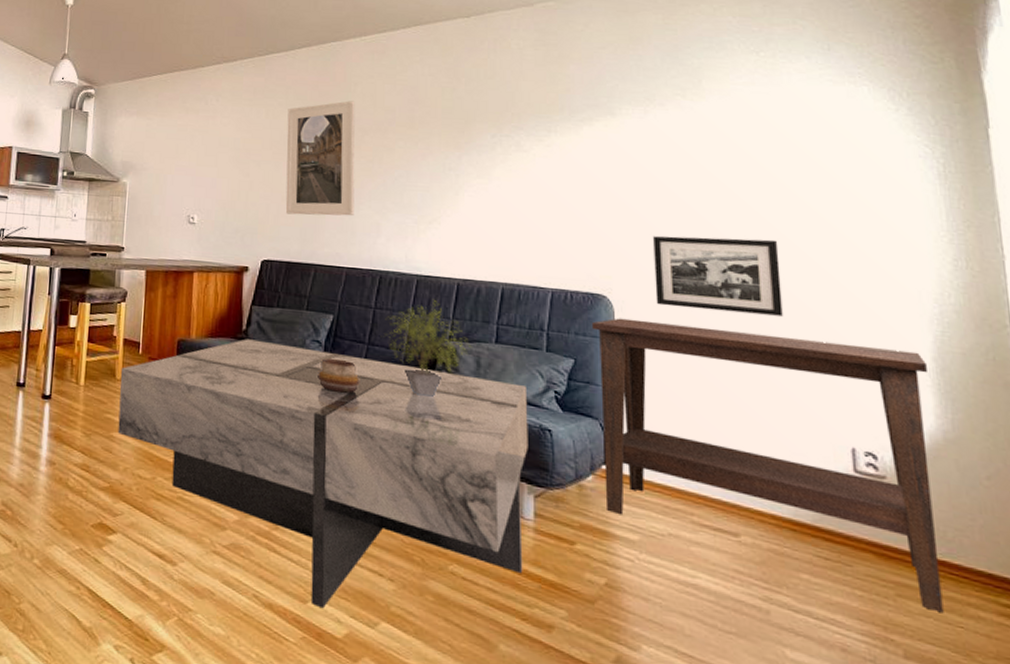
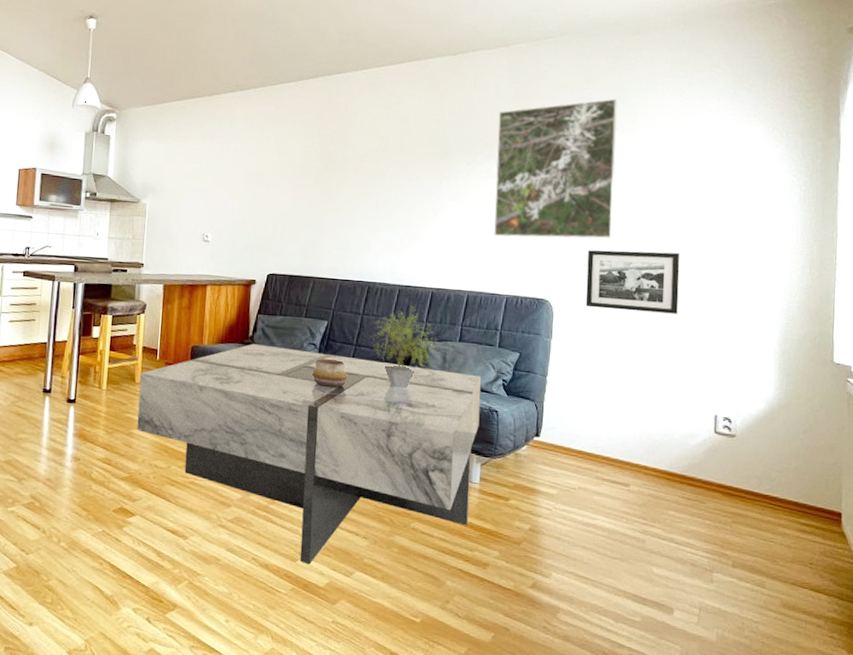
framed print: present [285,100,355,216] -> none [290,129,354,234]
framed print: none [526,59,684,223] -> present [494,98,617,239]
side table: present [591,318,944,614] -> none [534,318,773,533]

